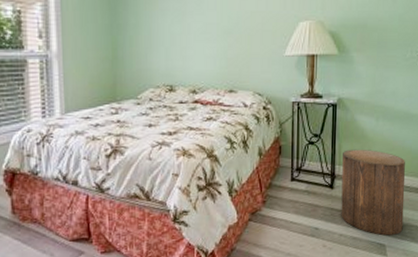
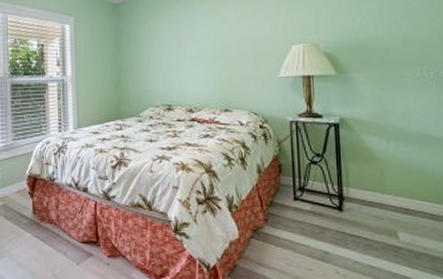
stool: present [341,149,405,236] -> none [350,171,433,268]

